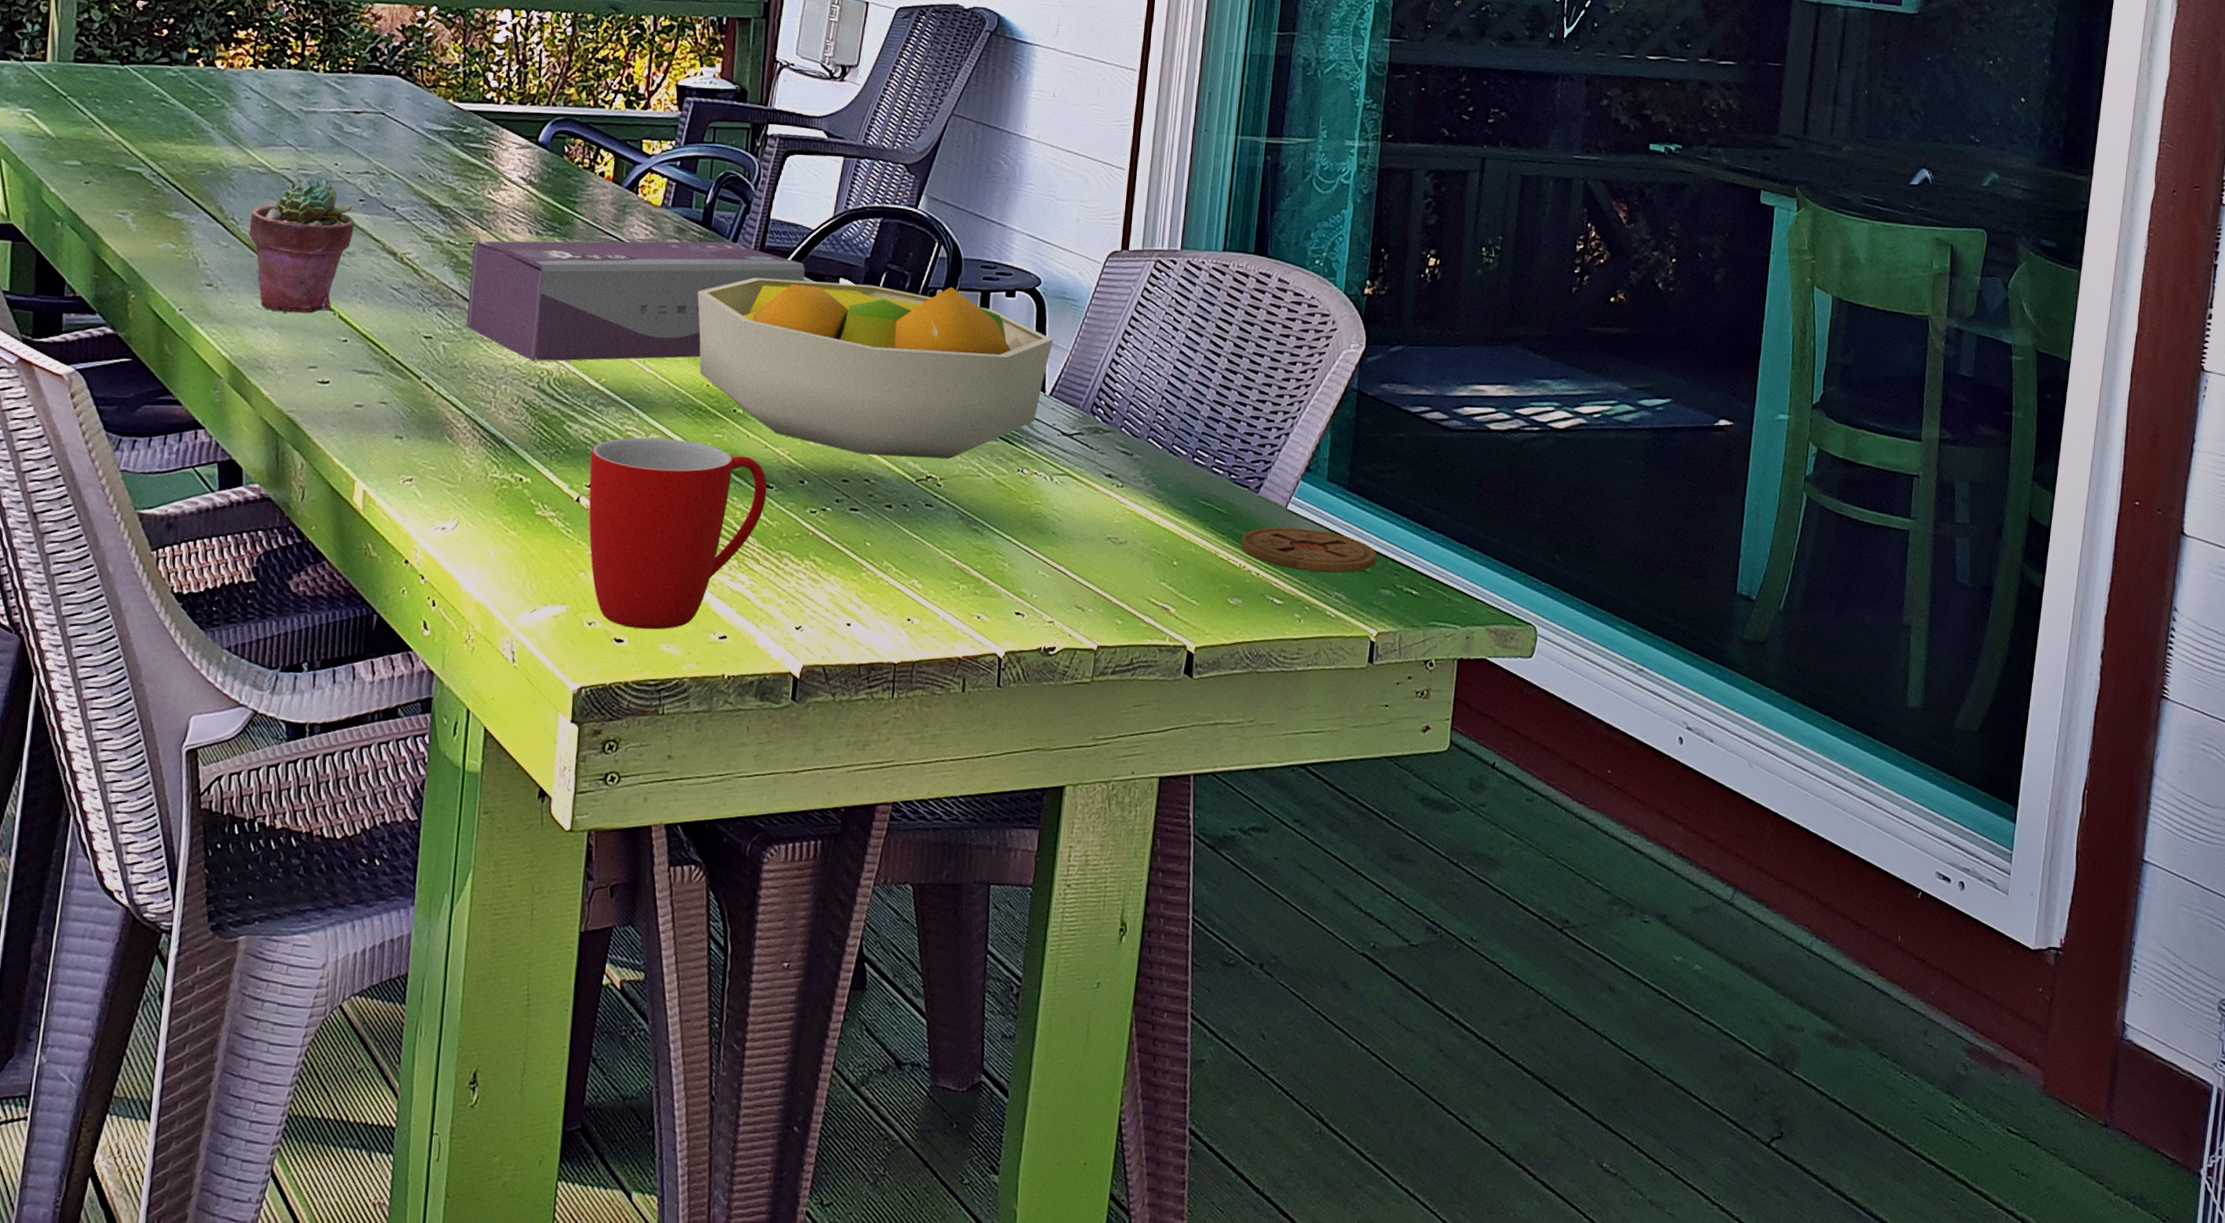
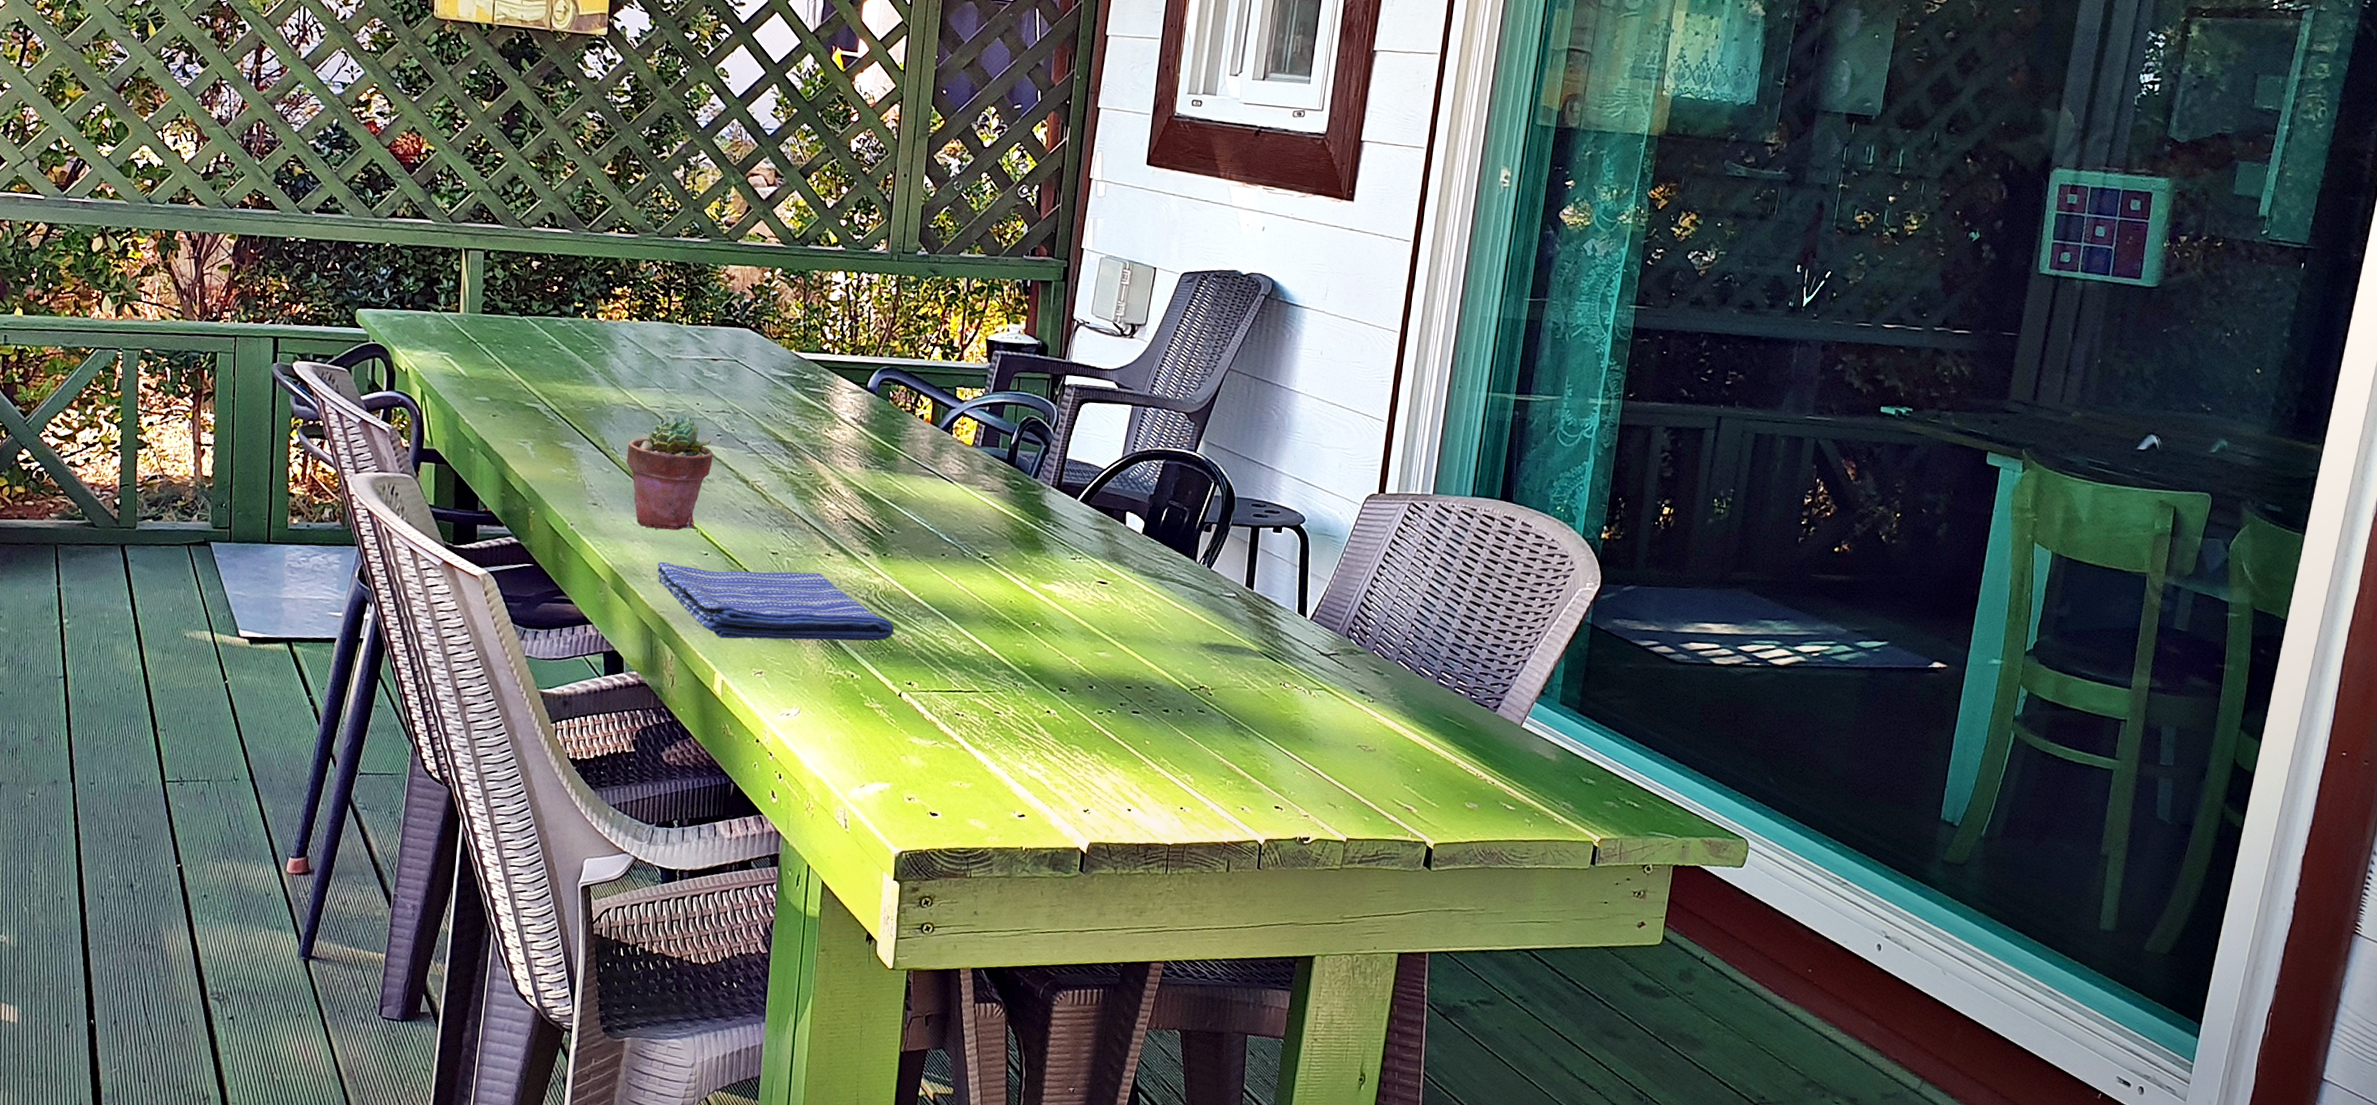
dish towel: none [285,352,571,441] -> present [657,562,894,641]
tissue box: present [467,240,805,362] -> none [807,472,1097,578]
mug: present [588,437,767,630] -> none [909,644,1061,807]
fruit bowl: present [697,277,1054,459] -> none [1002,509,1315,672]
coaster: present [1240,527,1378,574] -> none [1478,742,1603,786]

